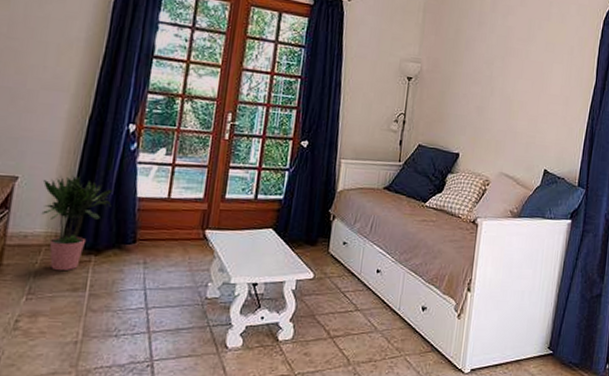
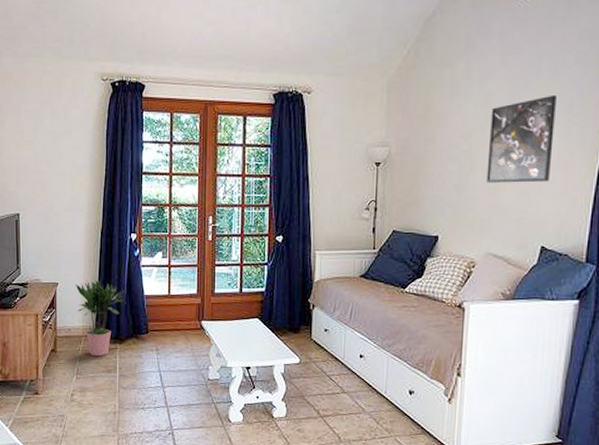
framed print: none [503,37,562,112] -> present [486,94,556,183]

